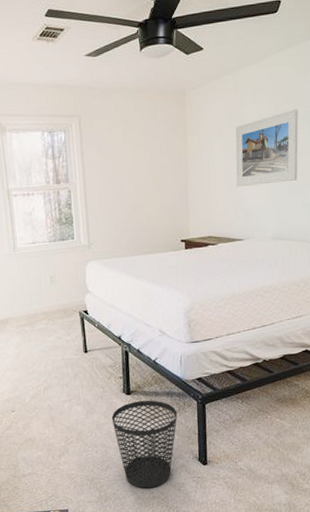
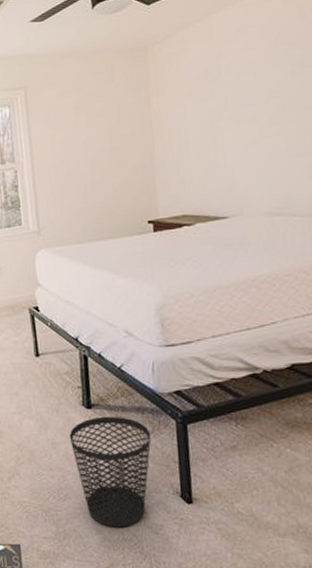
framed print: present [235,109,299,187] -> none [212,52,299,154]

